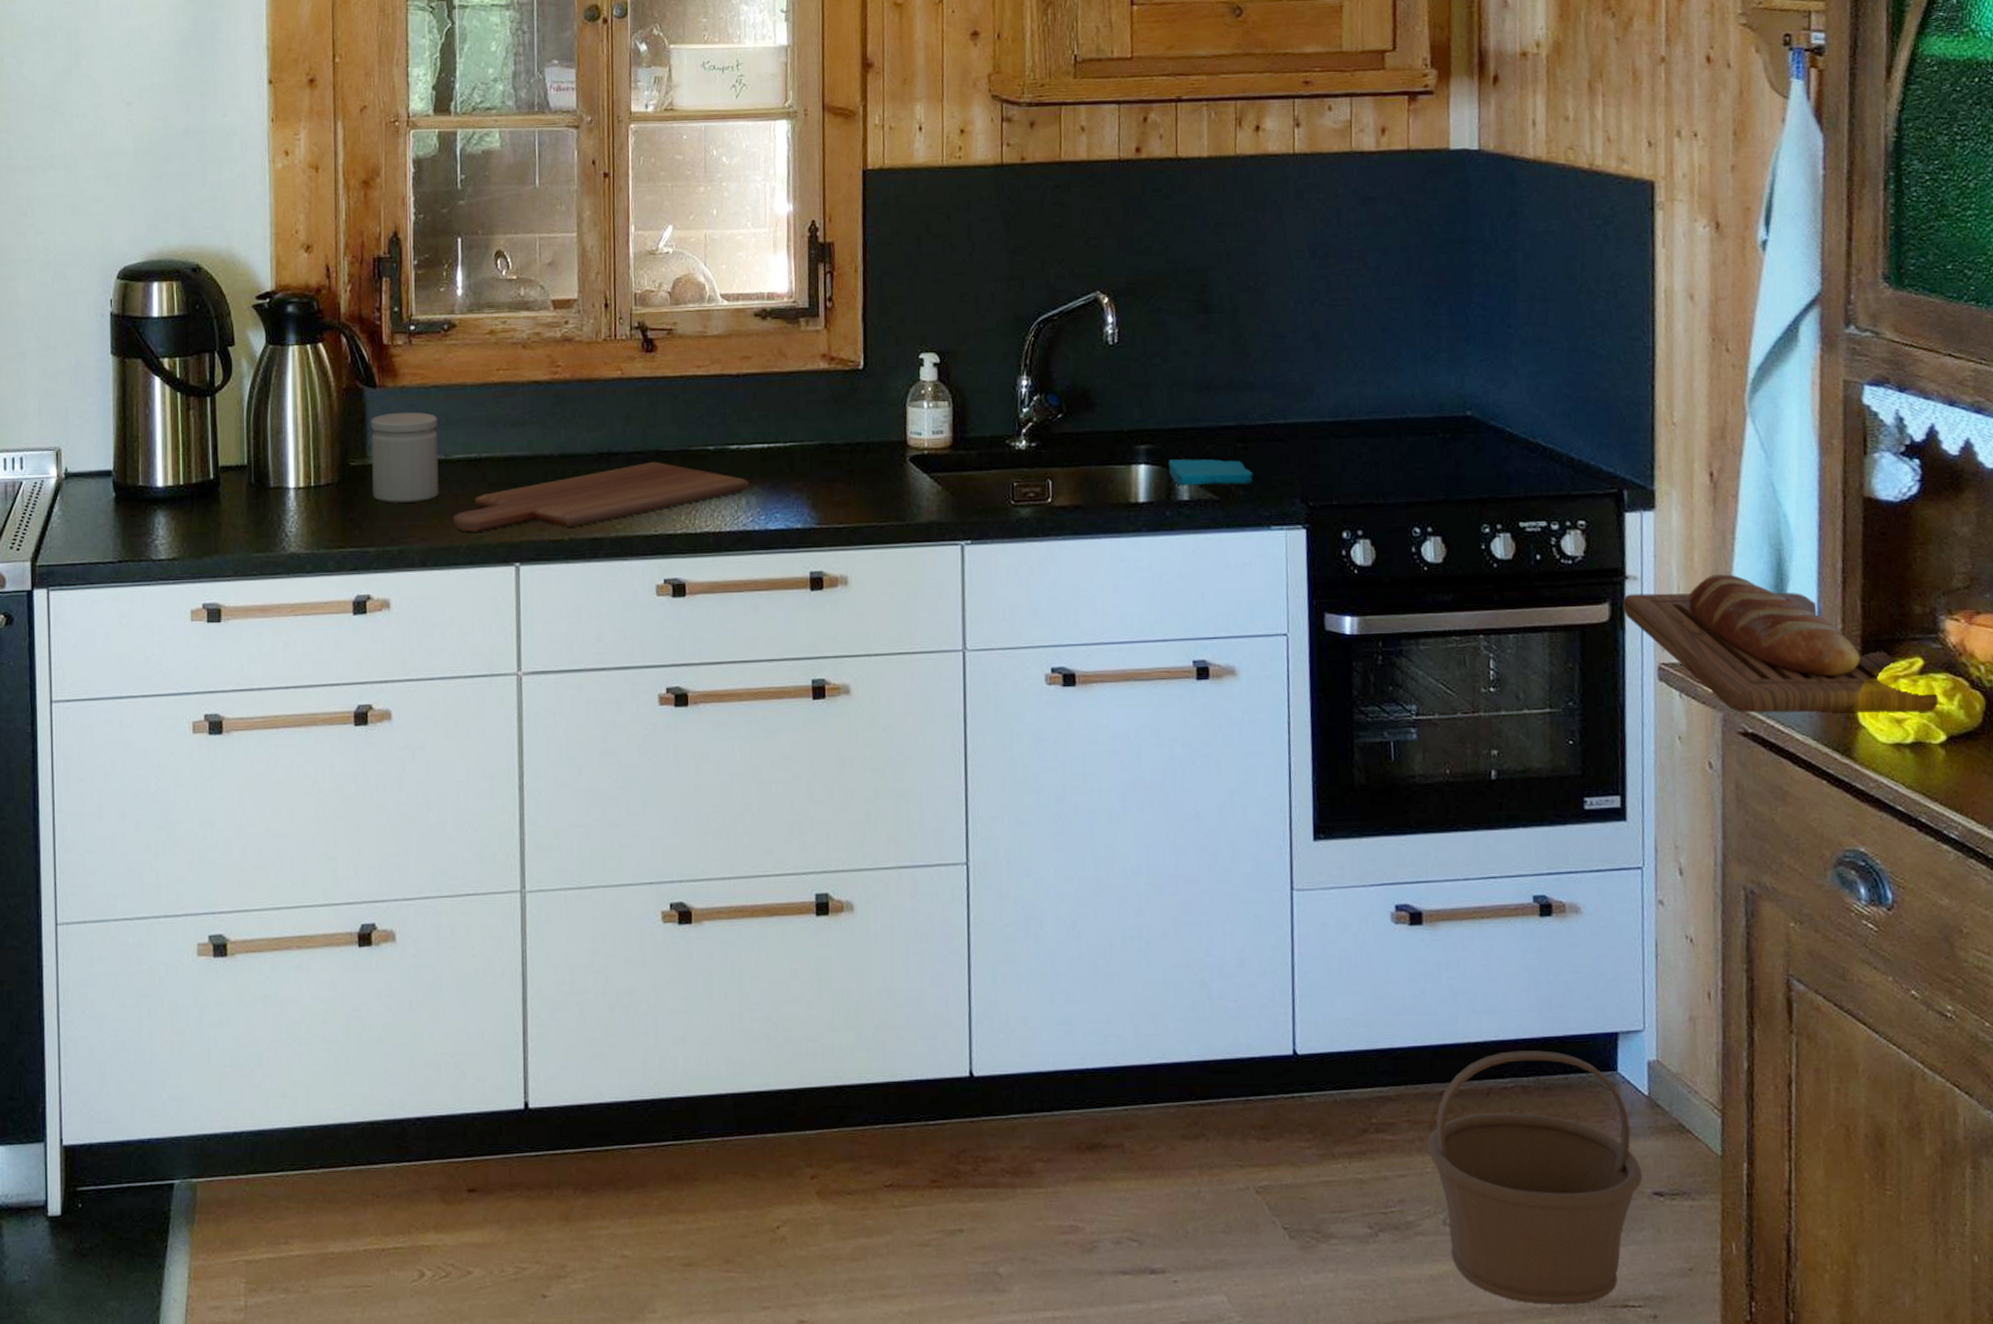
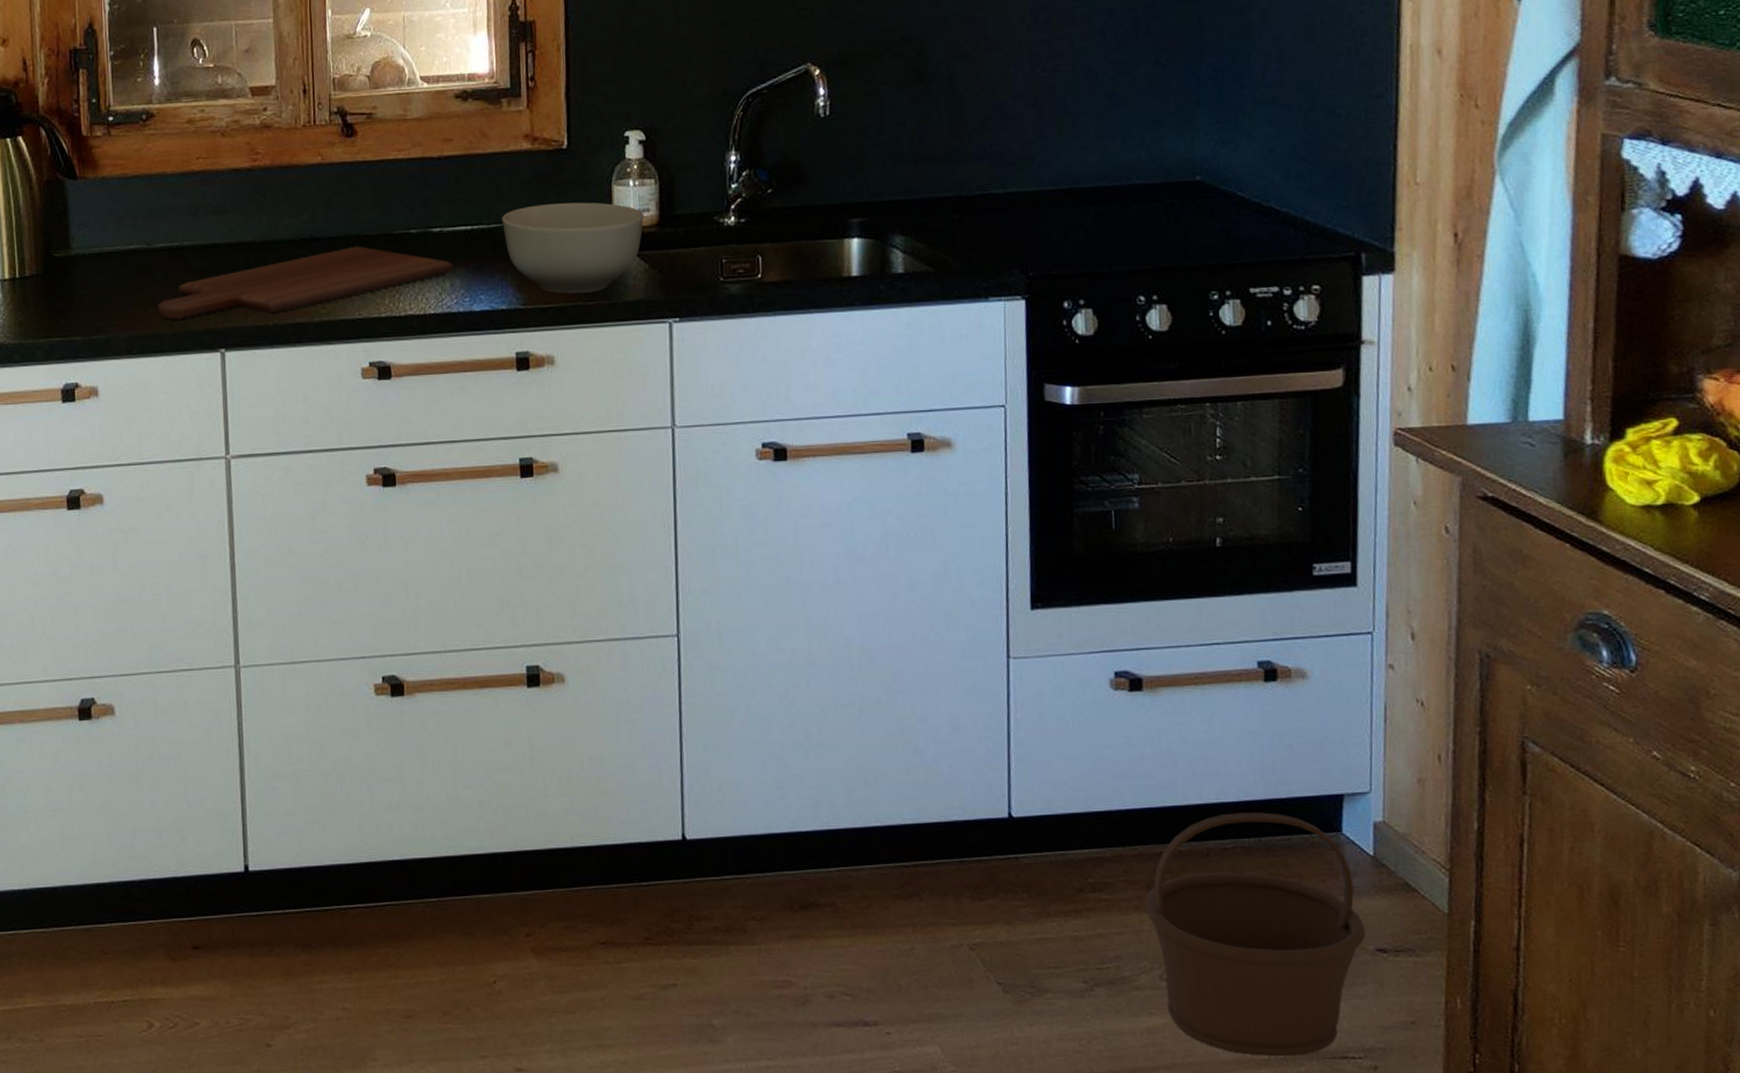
jar: present [371,412,439,503] -> none [73,202,143,293]
bowl: none [798,423,938,514] -> present [502,202,644,294]
sponge: present [1168,459,1253,486] -> none [881,231,970,259]
bread loaf: present [1622,573,1939,713] -> none [1357,336,1693,477]

